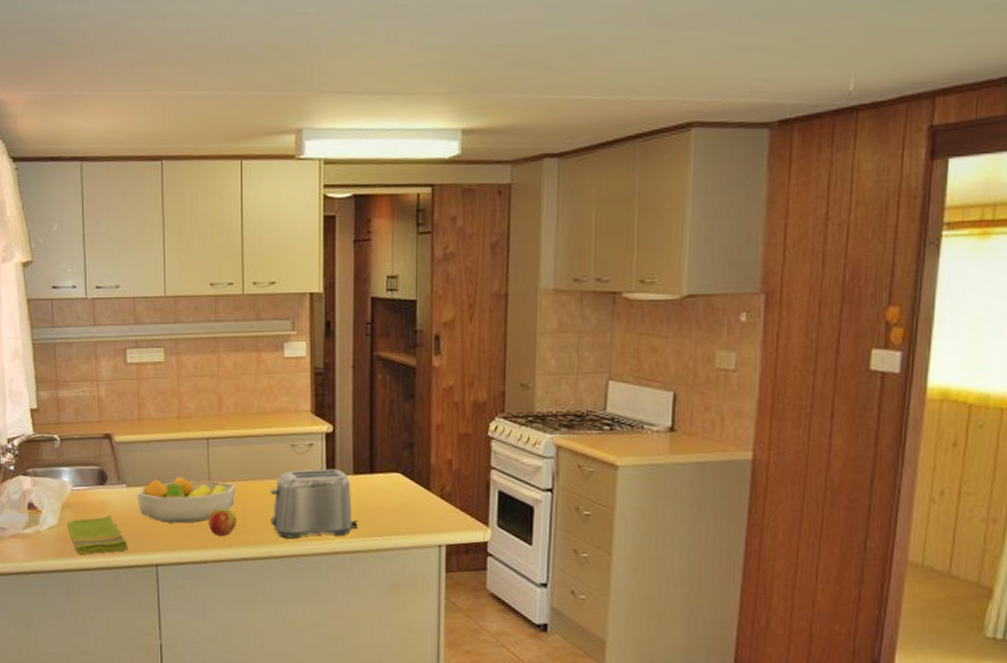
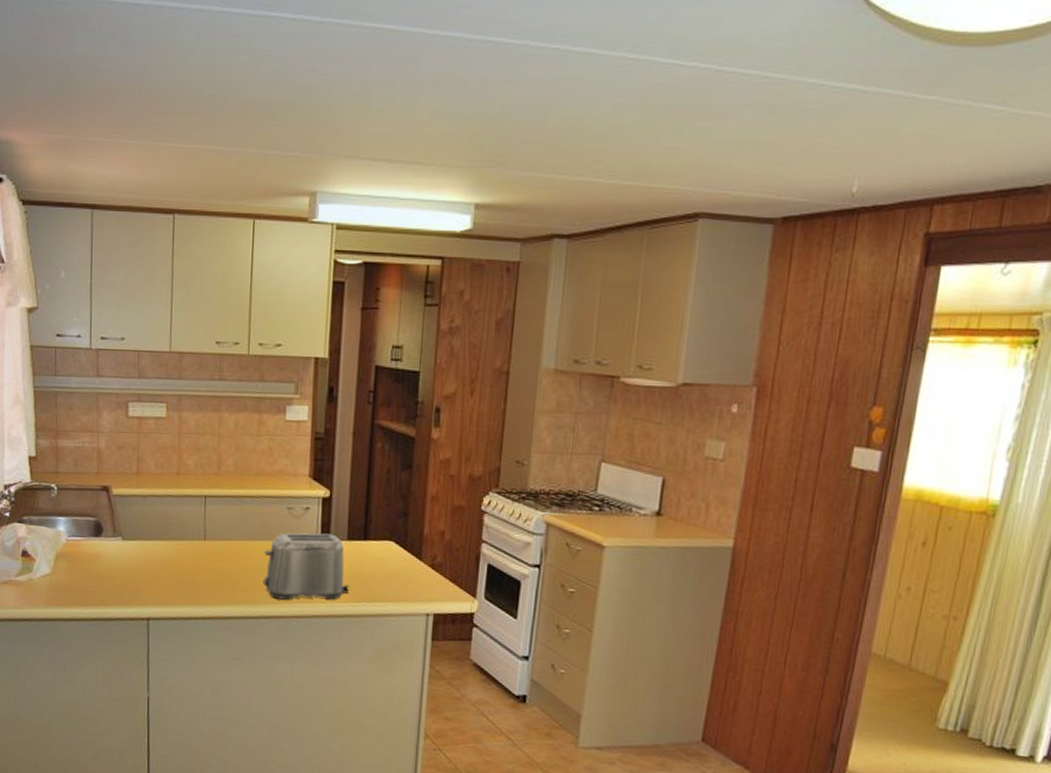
dish towel: present [66,514,128,554] -> none [59,566,120,605]
fruit bowl: present [137,476,236,523] -> none [132,532,231,579]
apple: present [208,508,236,536] -> none [201,565,230,594]

